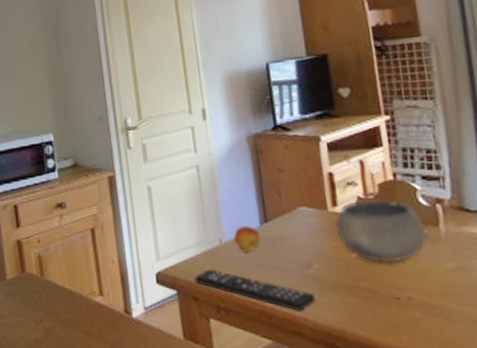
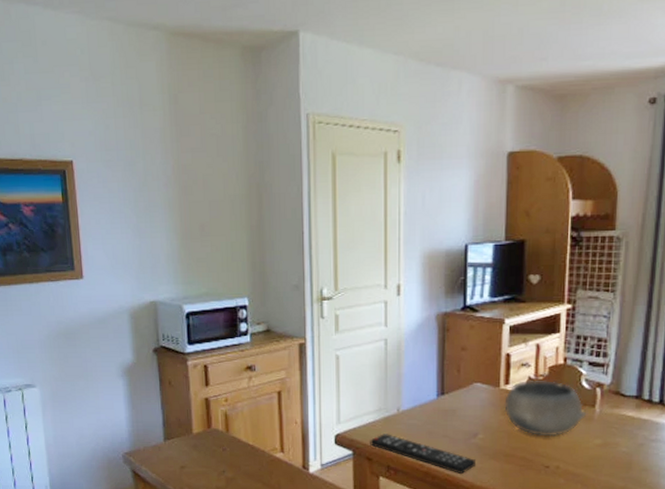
fruit: present [233,226,262,252] -> none [411,397,436,420]

